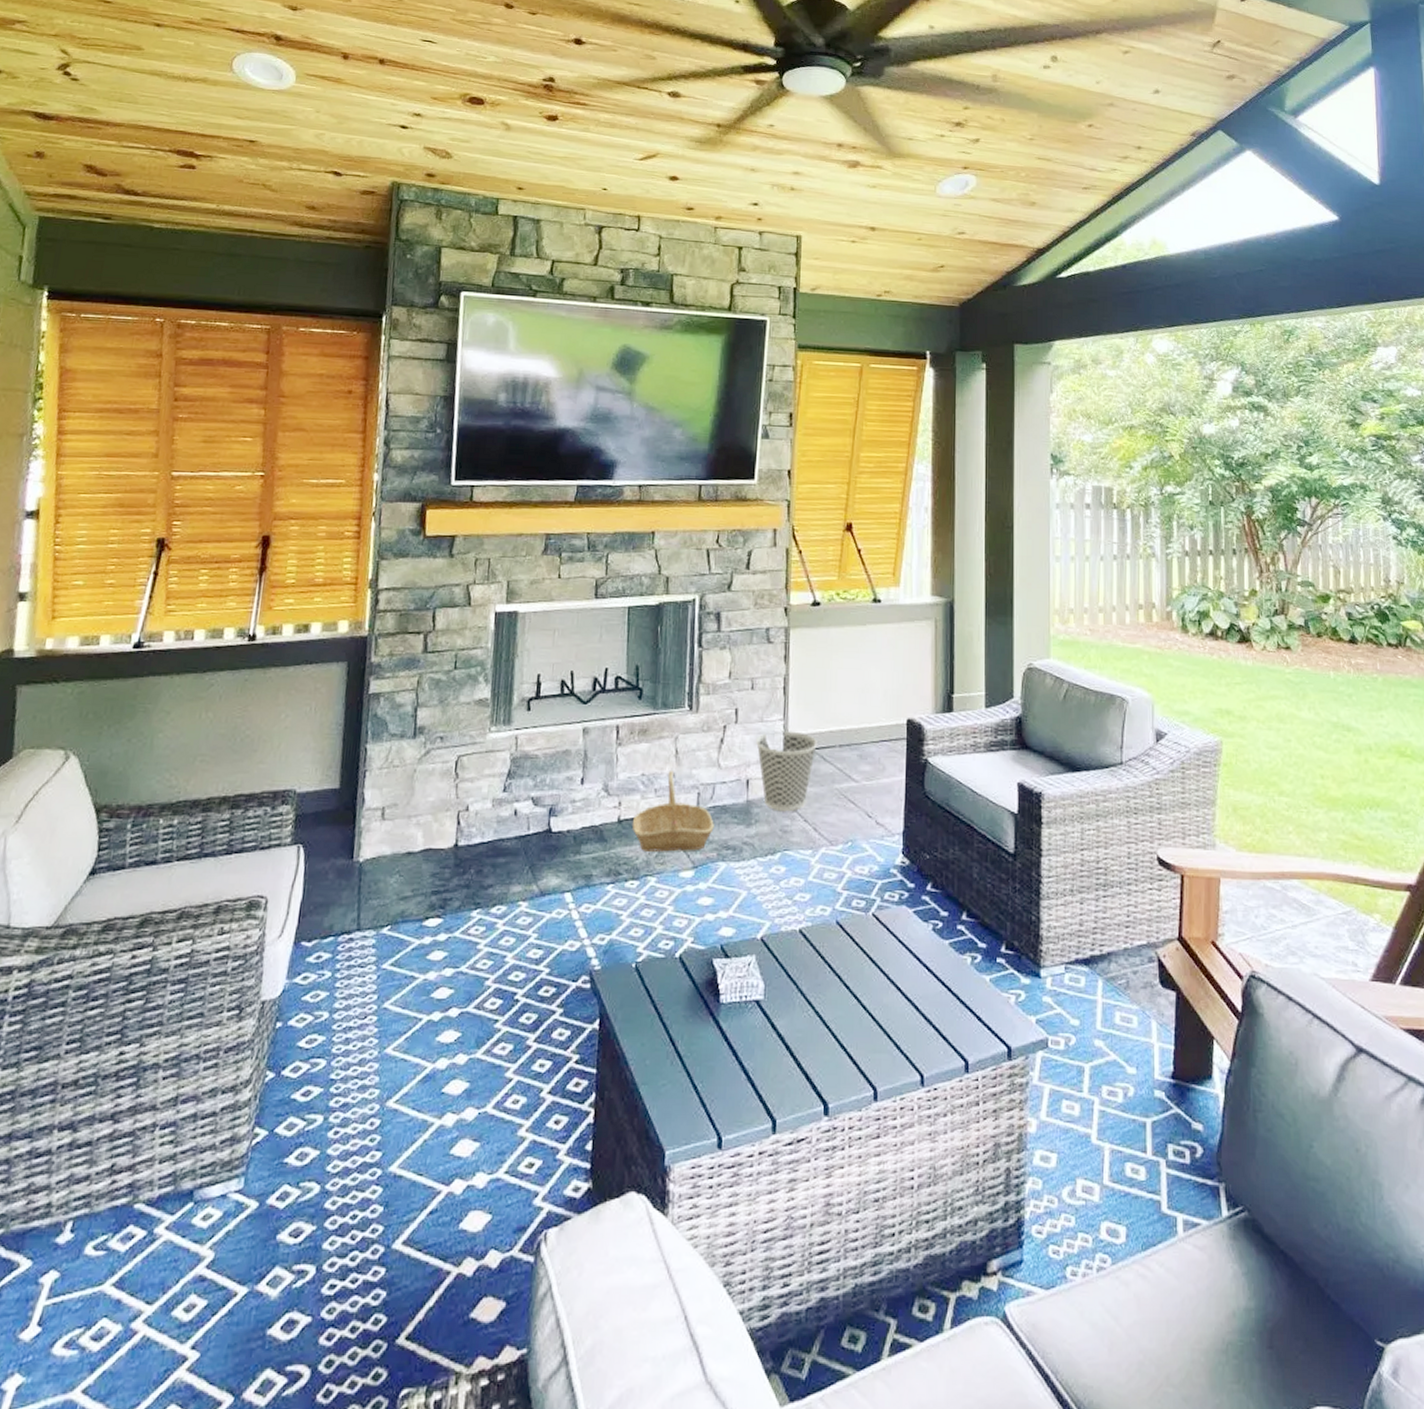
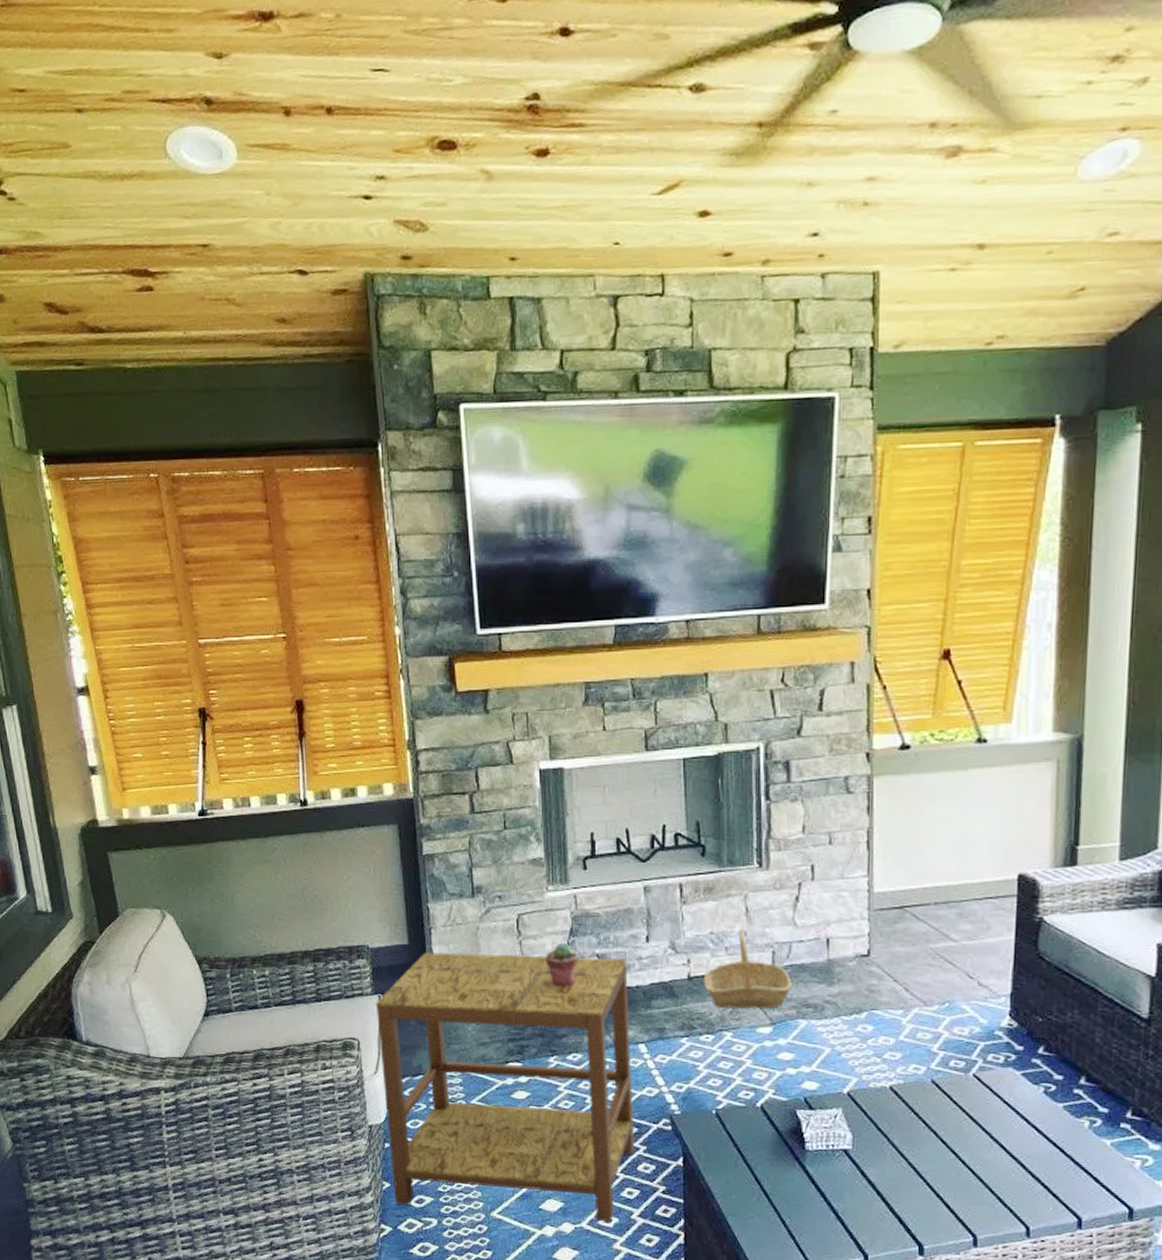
side table: none [277,797,560,1103] -> present [375,952,635,1222]
potted succulent: none [480,786,513,833] -> present [546,943,578,988]
wastebasket: present [756,731,817,812] -> none [836,888,908,972]

